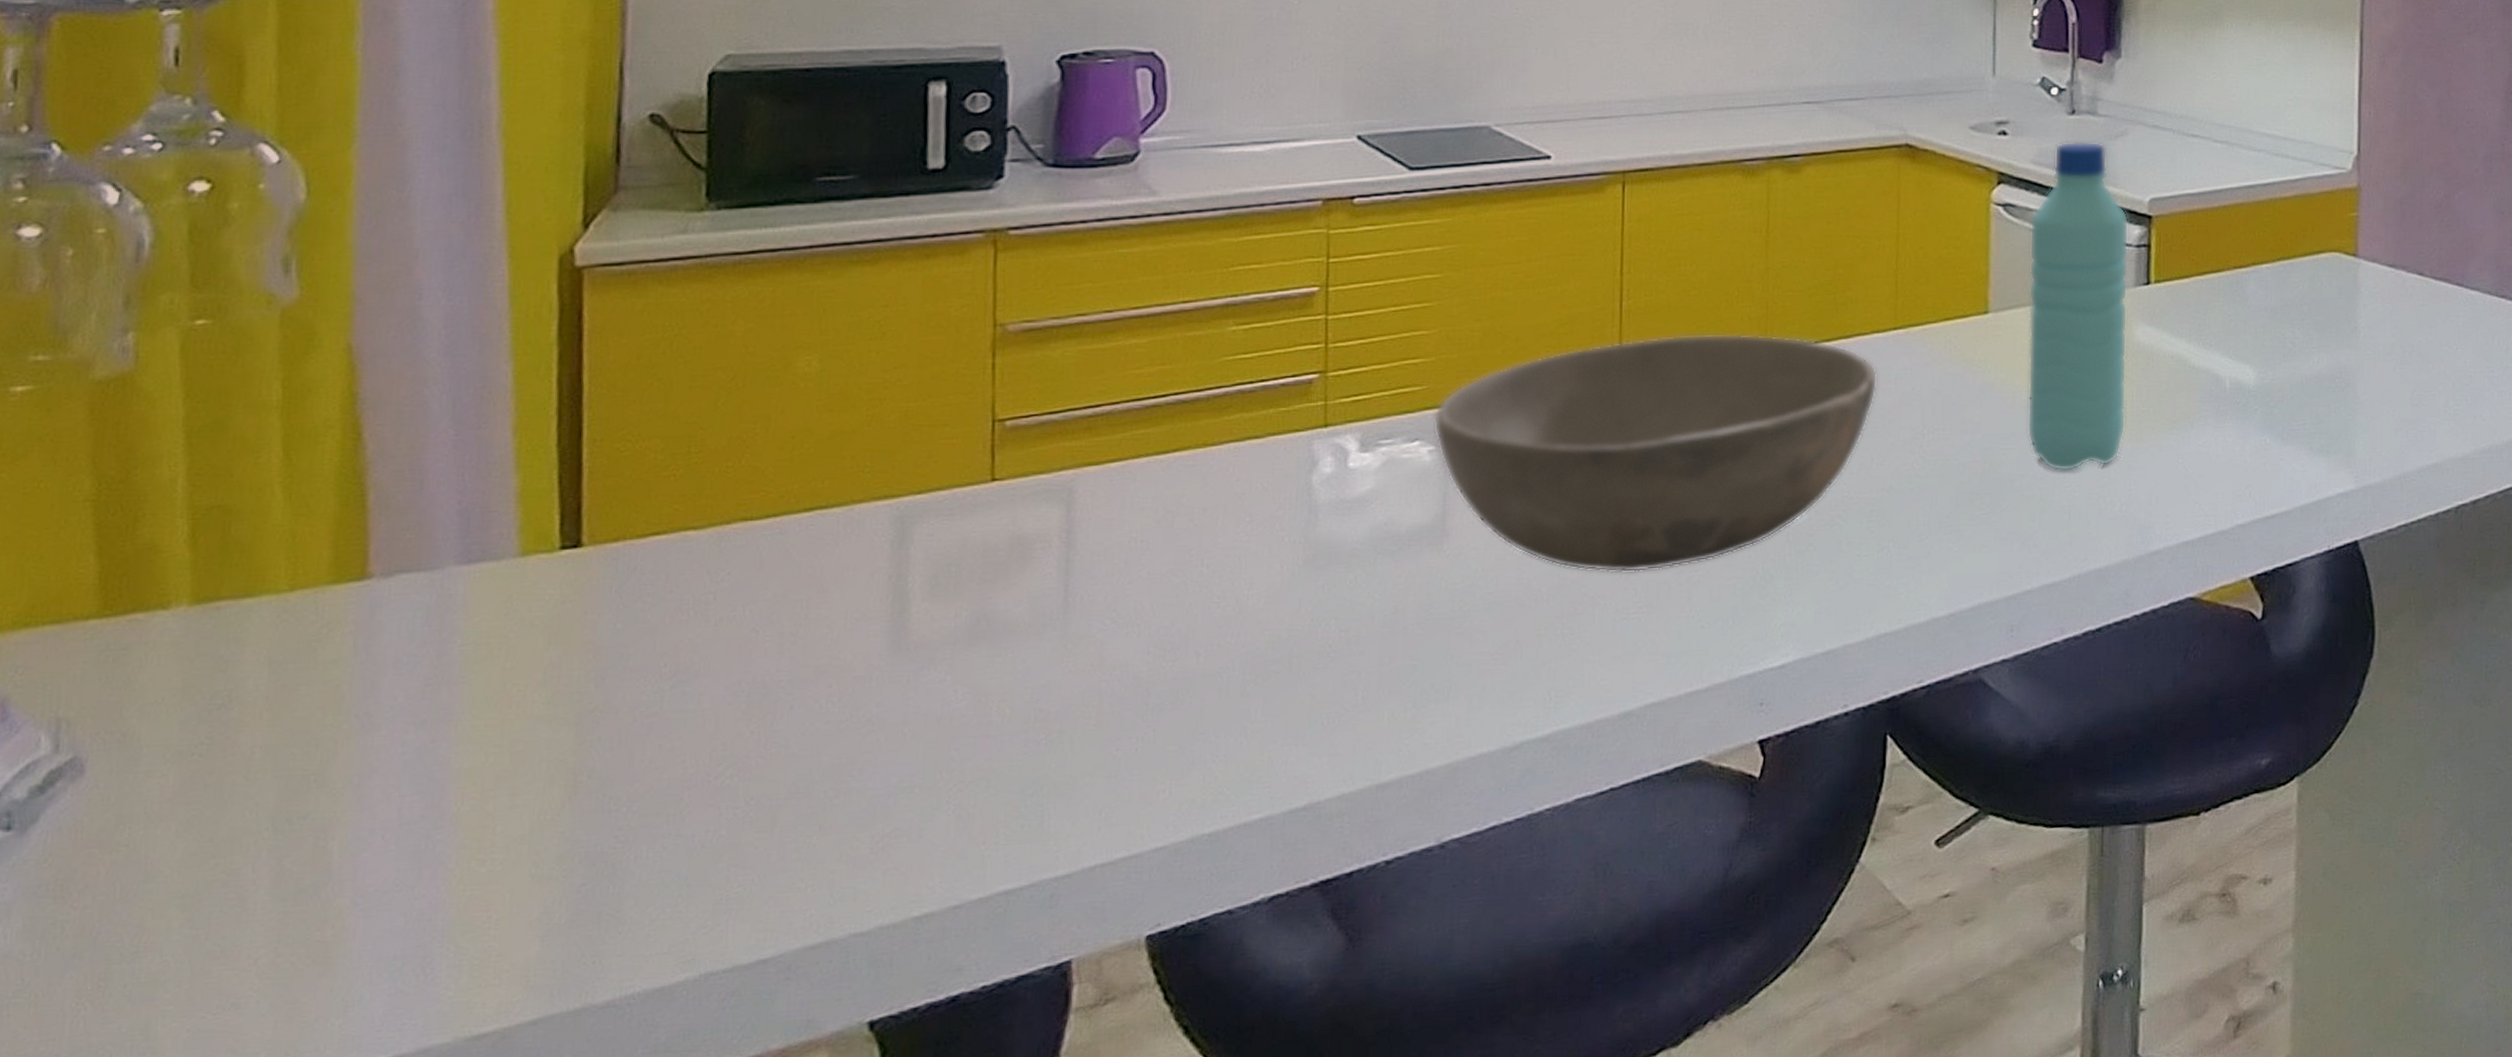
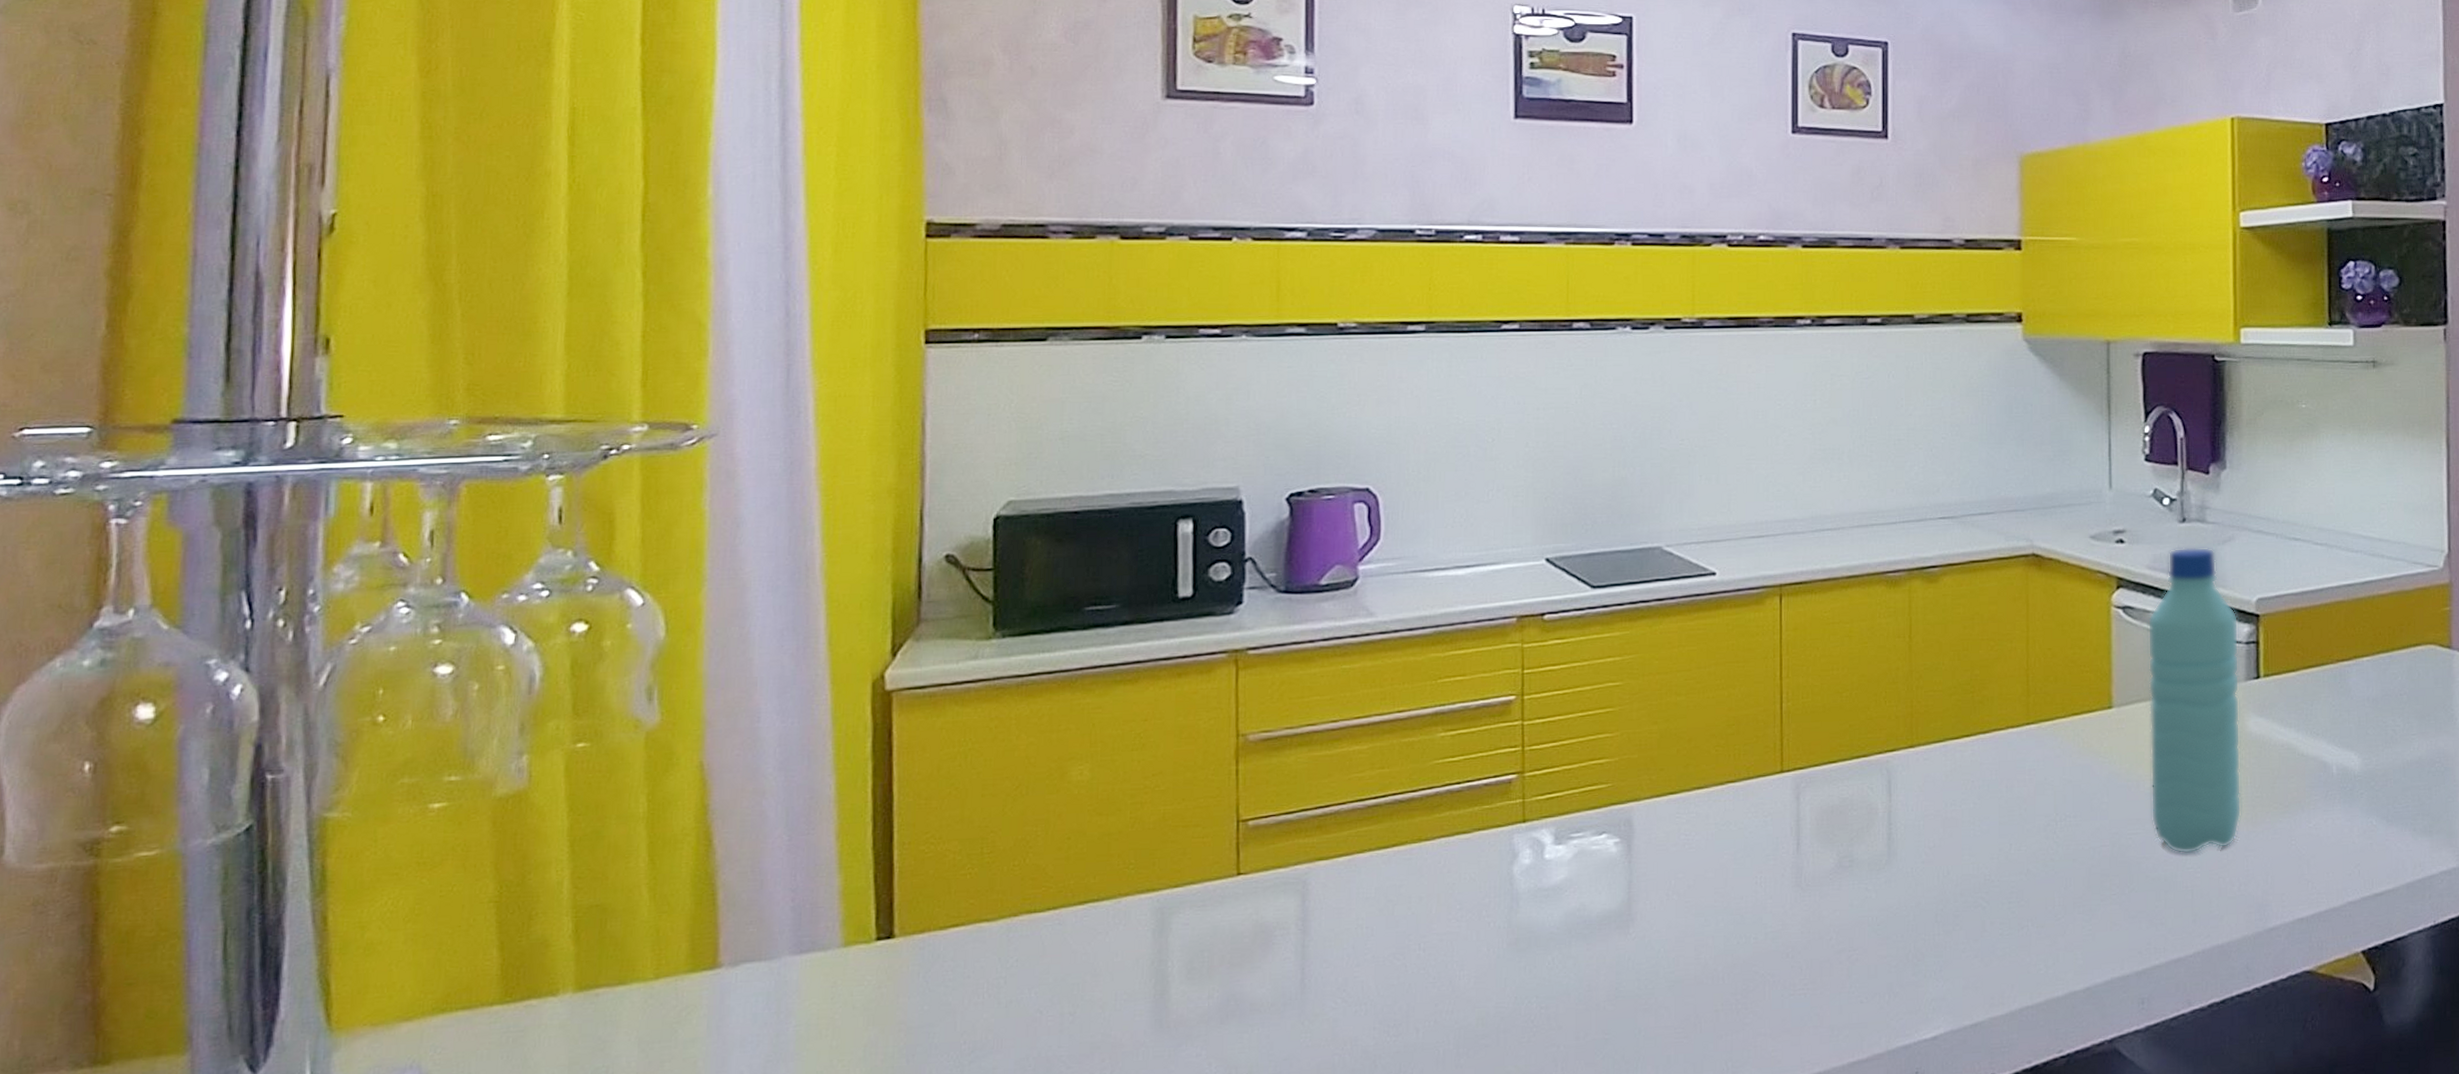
bowl: present [1434,333,1878,573] -> none [1619,731,2013,953]

